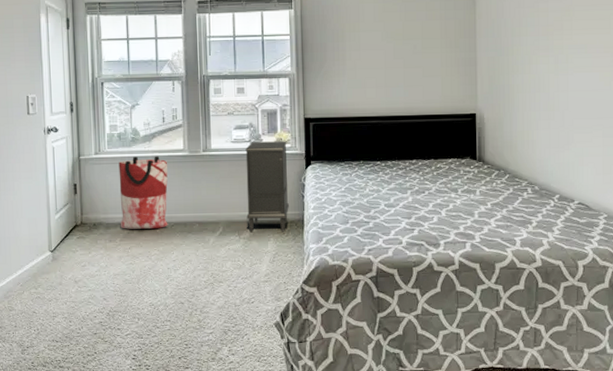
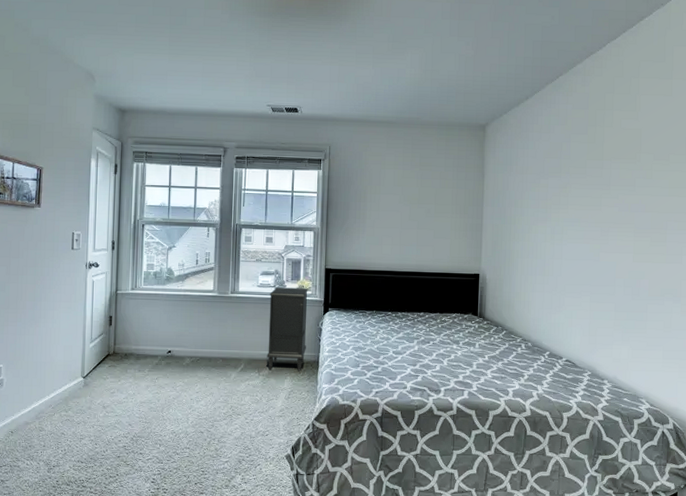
bag: present [118,156,168,229] -> none [149,294,197,362]

